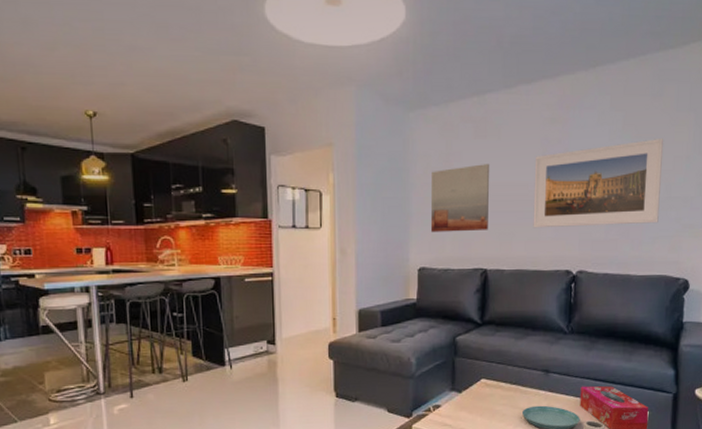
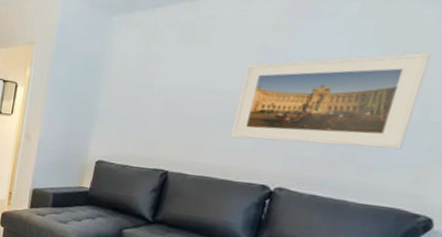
wall art: present [430,164,490,232] -> none [114,69,192,134]

